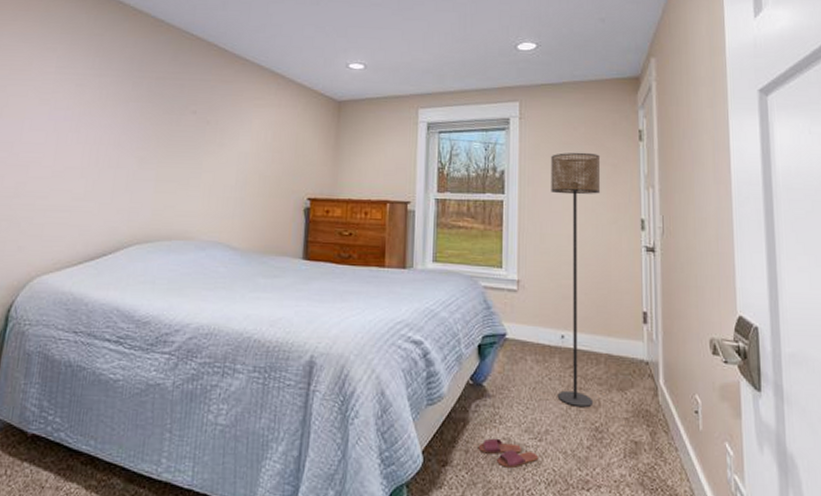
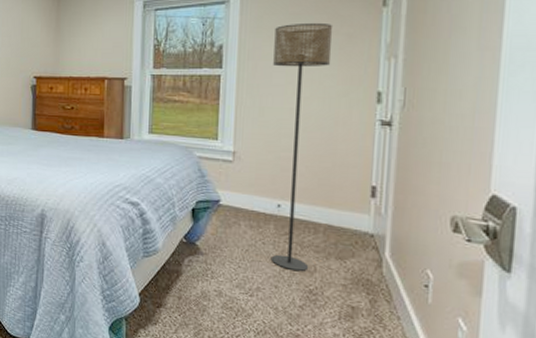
slippers: present [478,438,539,468] -> none [190,289,249,316]

